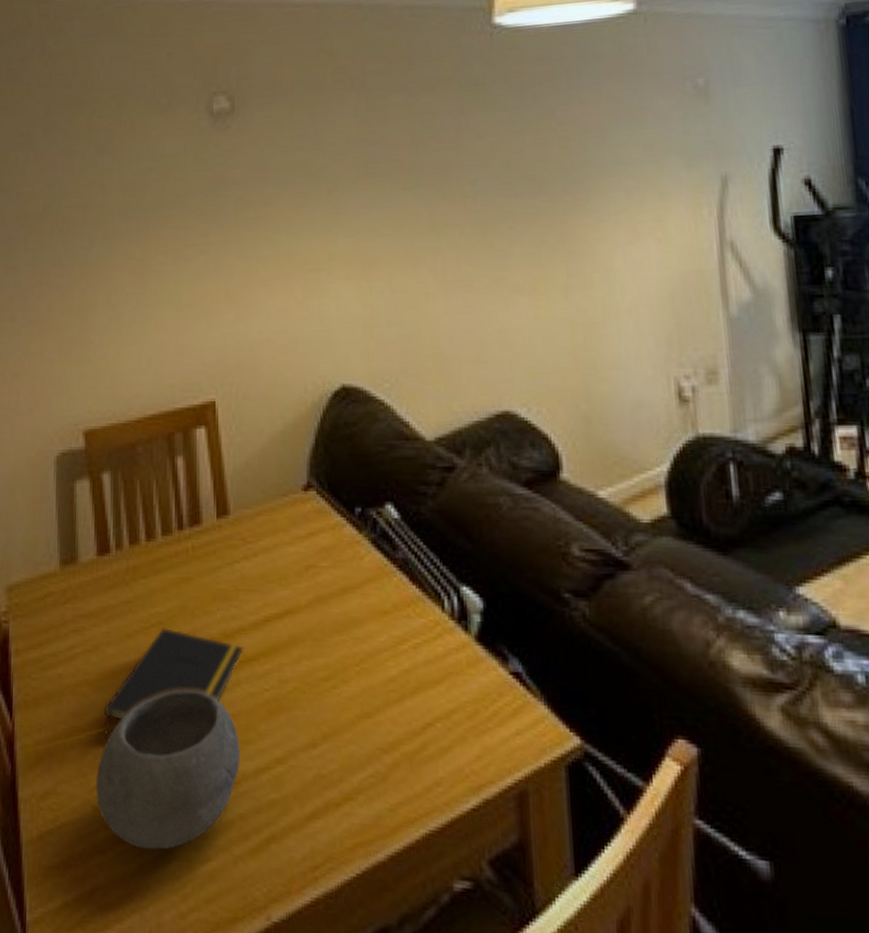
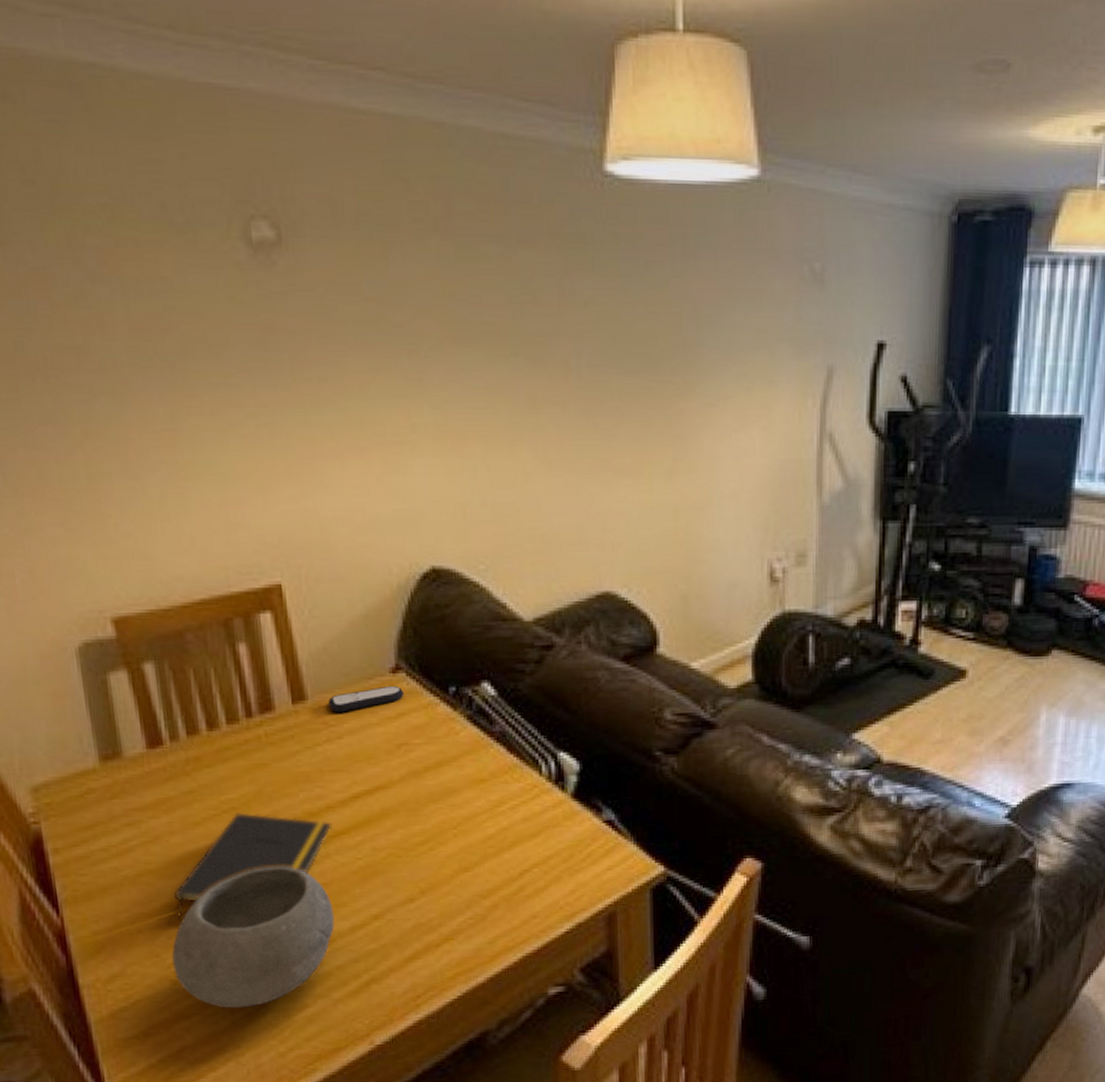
remote control: none [247,503,314,529] -> present [328,685,405,713]

